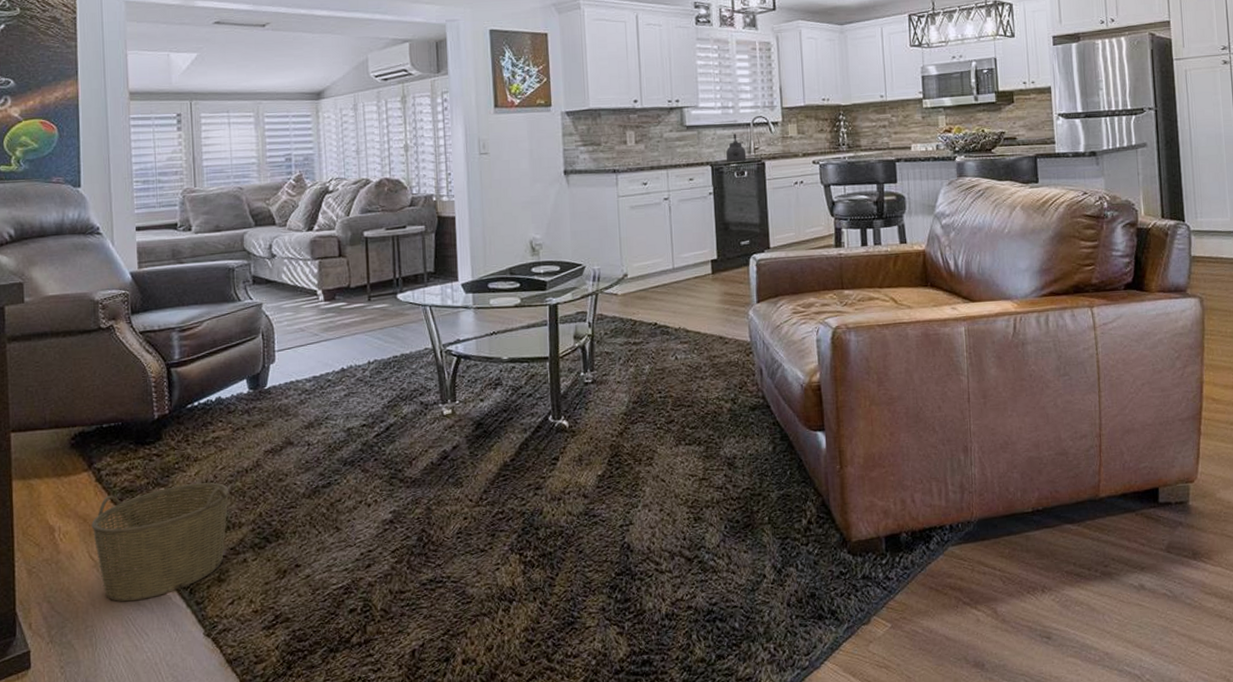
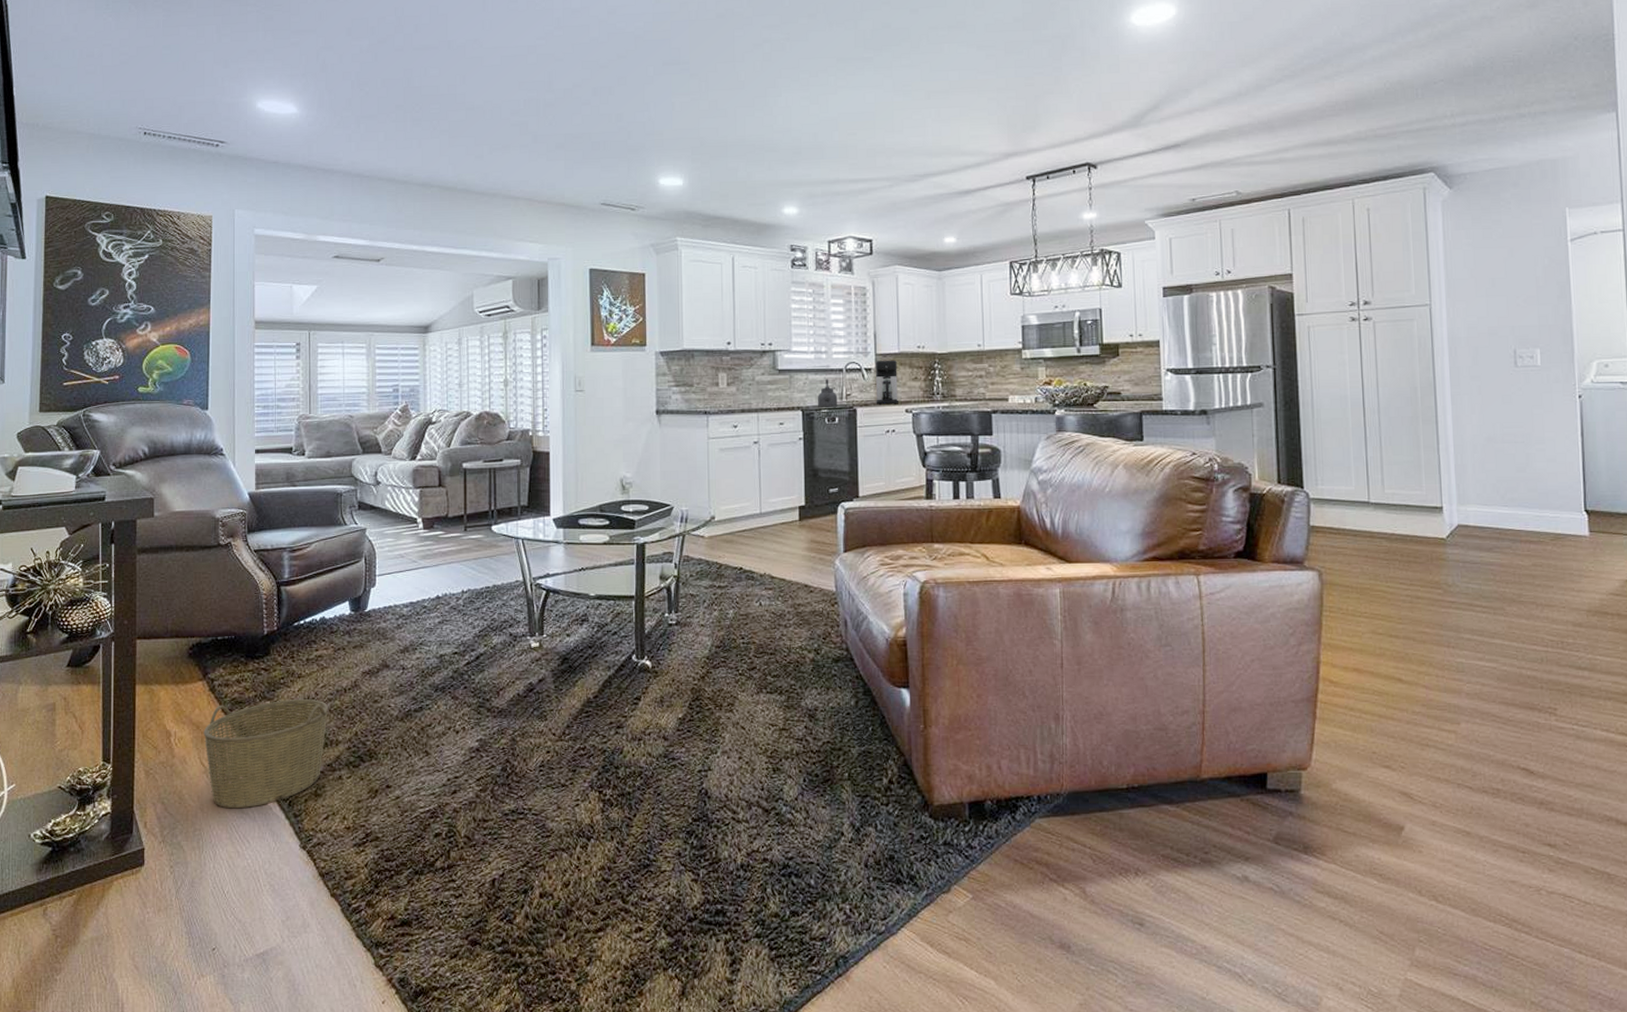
coffee maker: none [782,113,807,158] -> present [875,360,899,406]

